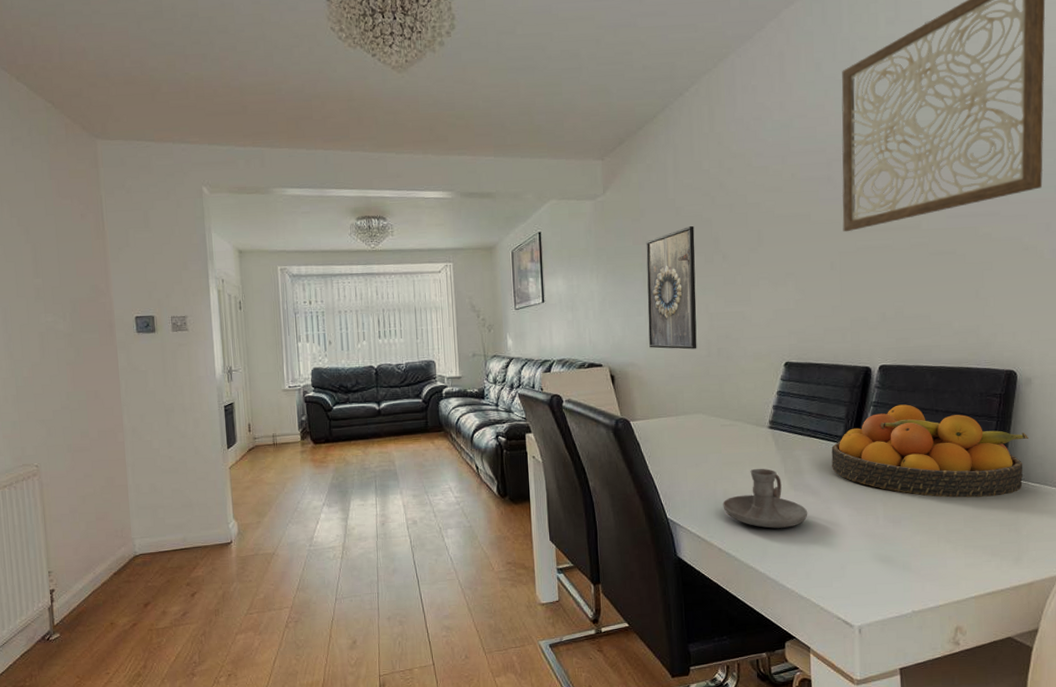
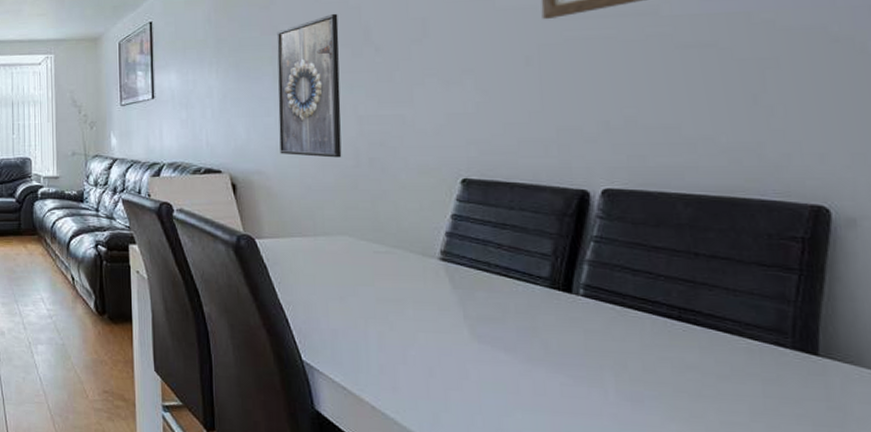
candle holder: present [723,468,808,528] -> none [376,309,499,391]
fruit bowl: present [831,404,1029,498] -> none [532,242,859,382]

